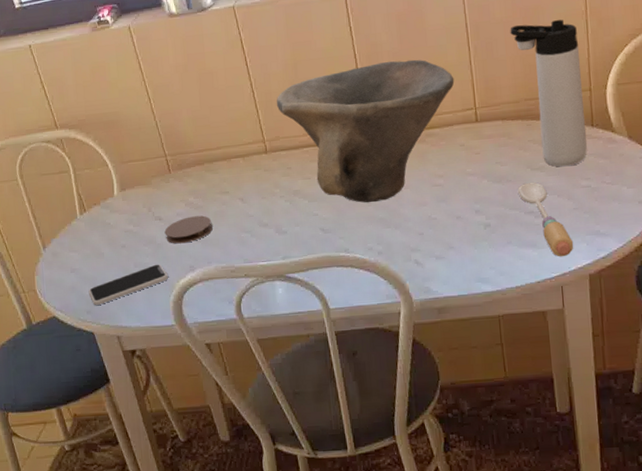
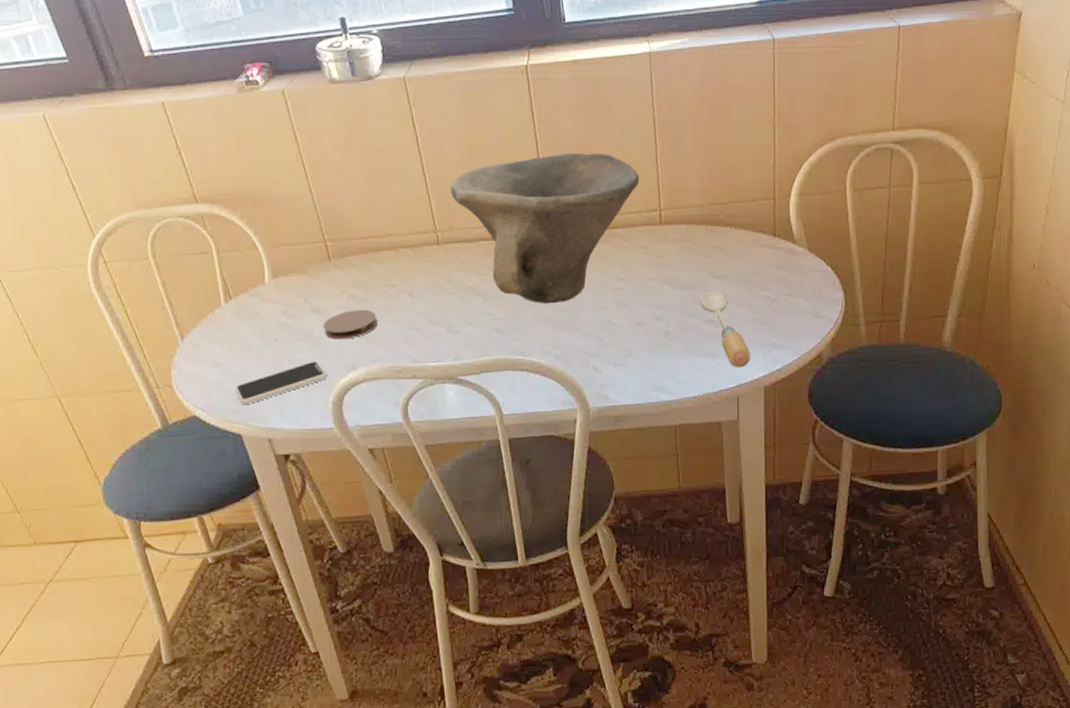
thermos bottle: present [510,20,587,167] -> none [698,123,768,276]

